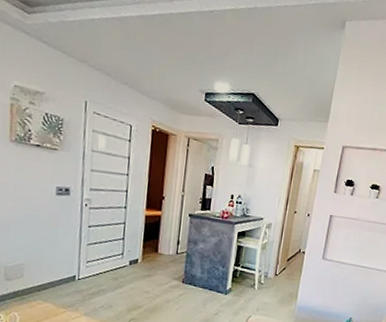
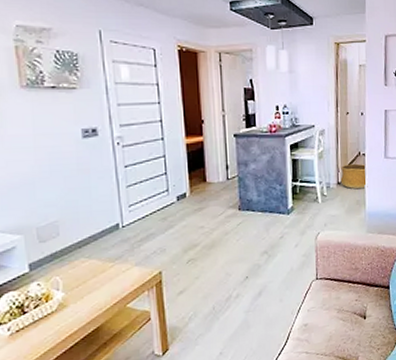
basket: none [278,258,304,284] -> present [340,163,368,190]

